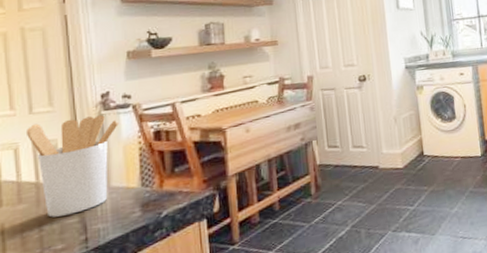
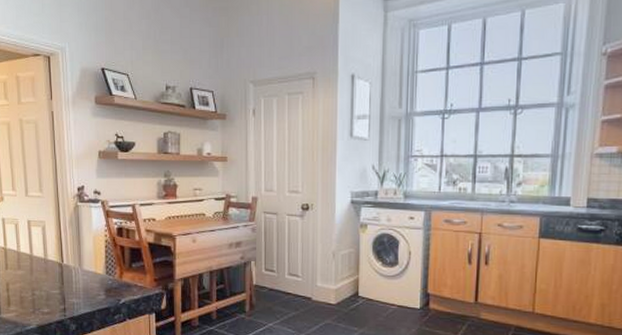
utensil holder: present [25,115,118,218] -> none [23,205,90,286]

